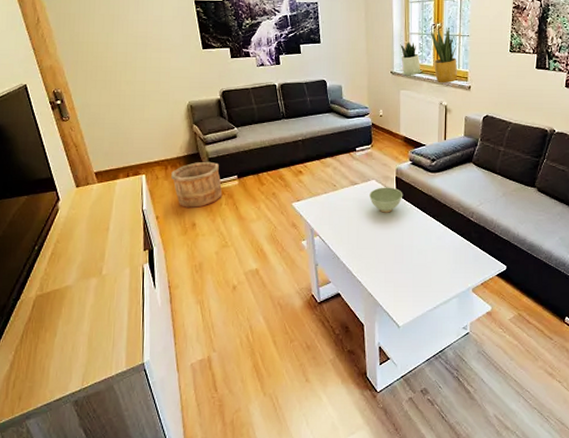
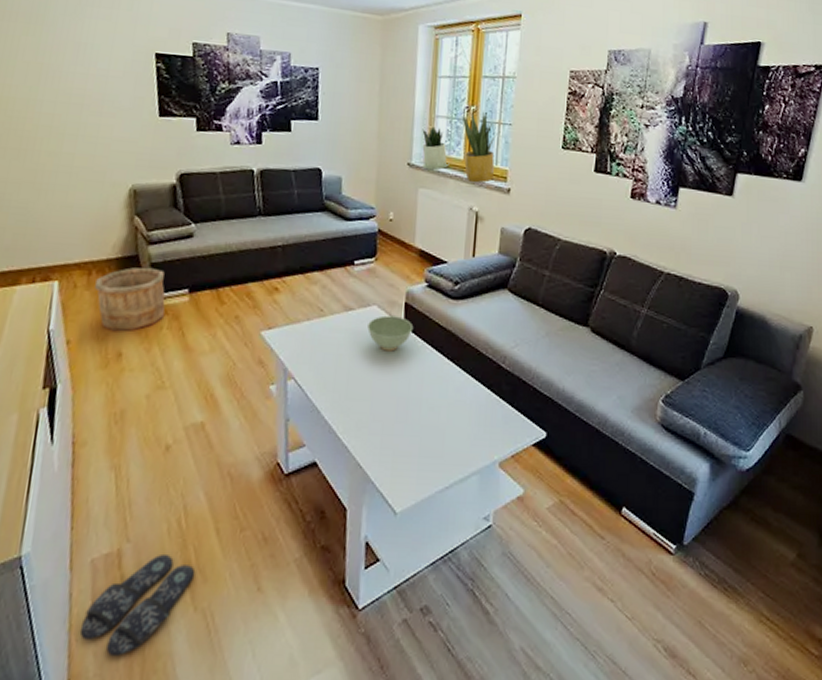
slippers: none [188,358,262,425] -> present [79,553,195,656]

